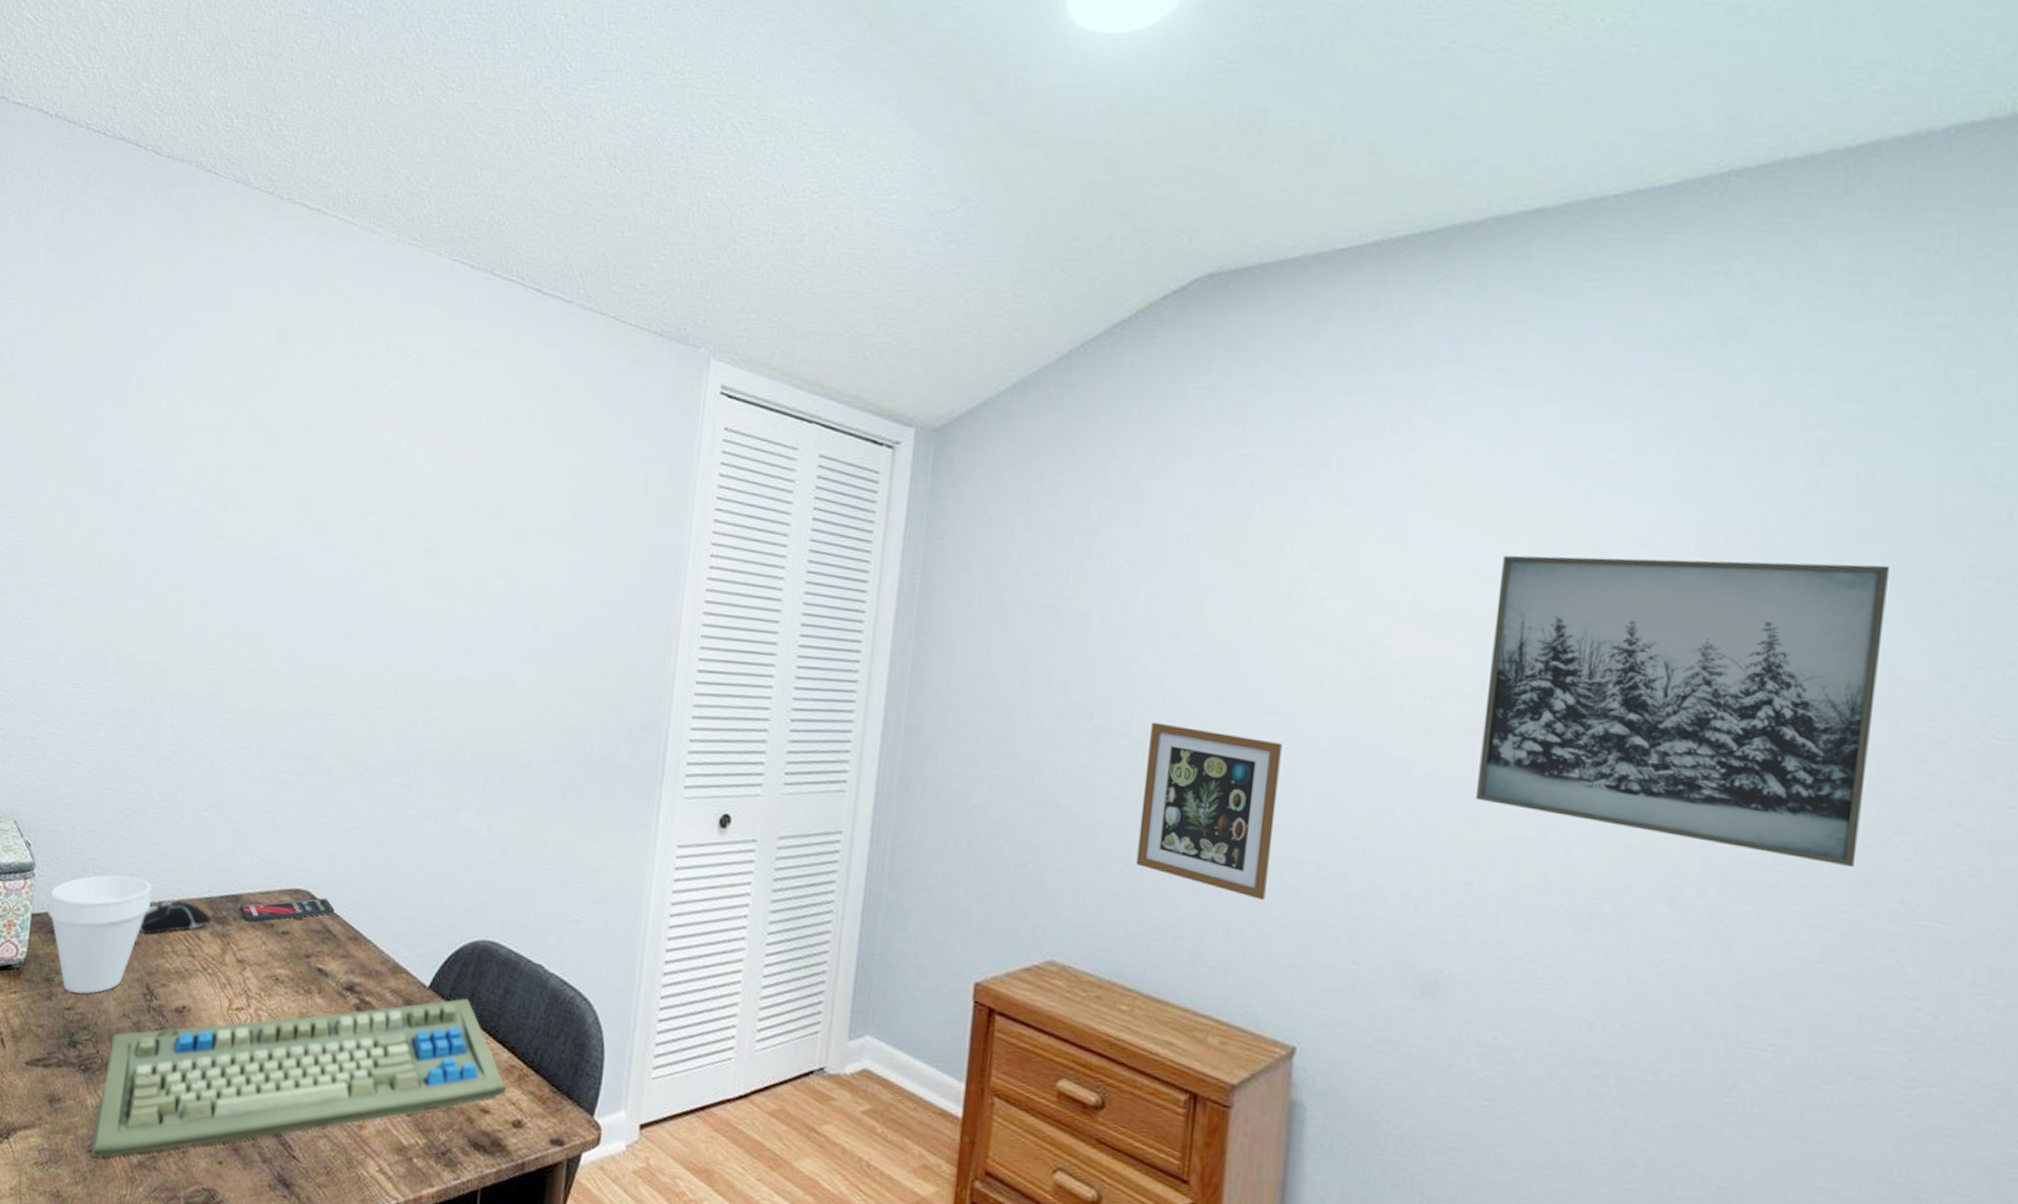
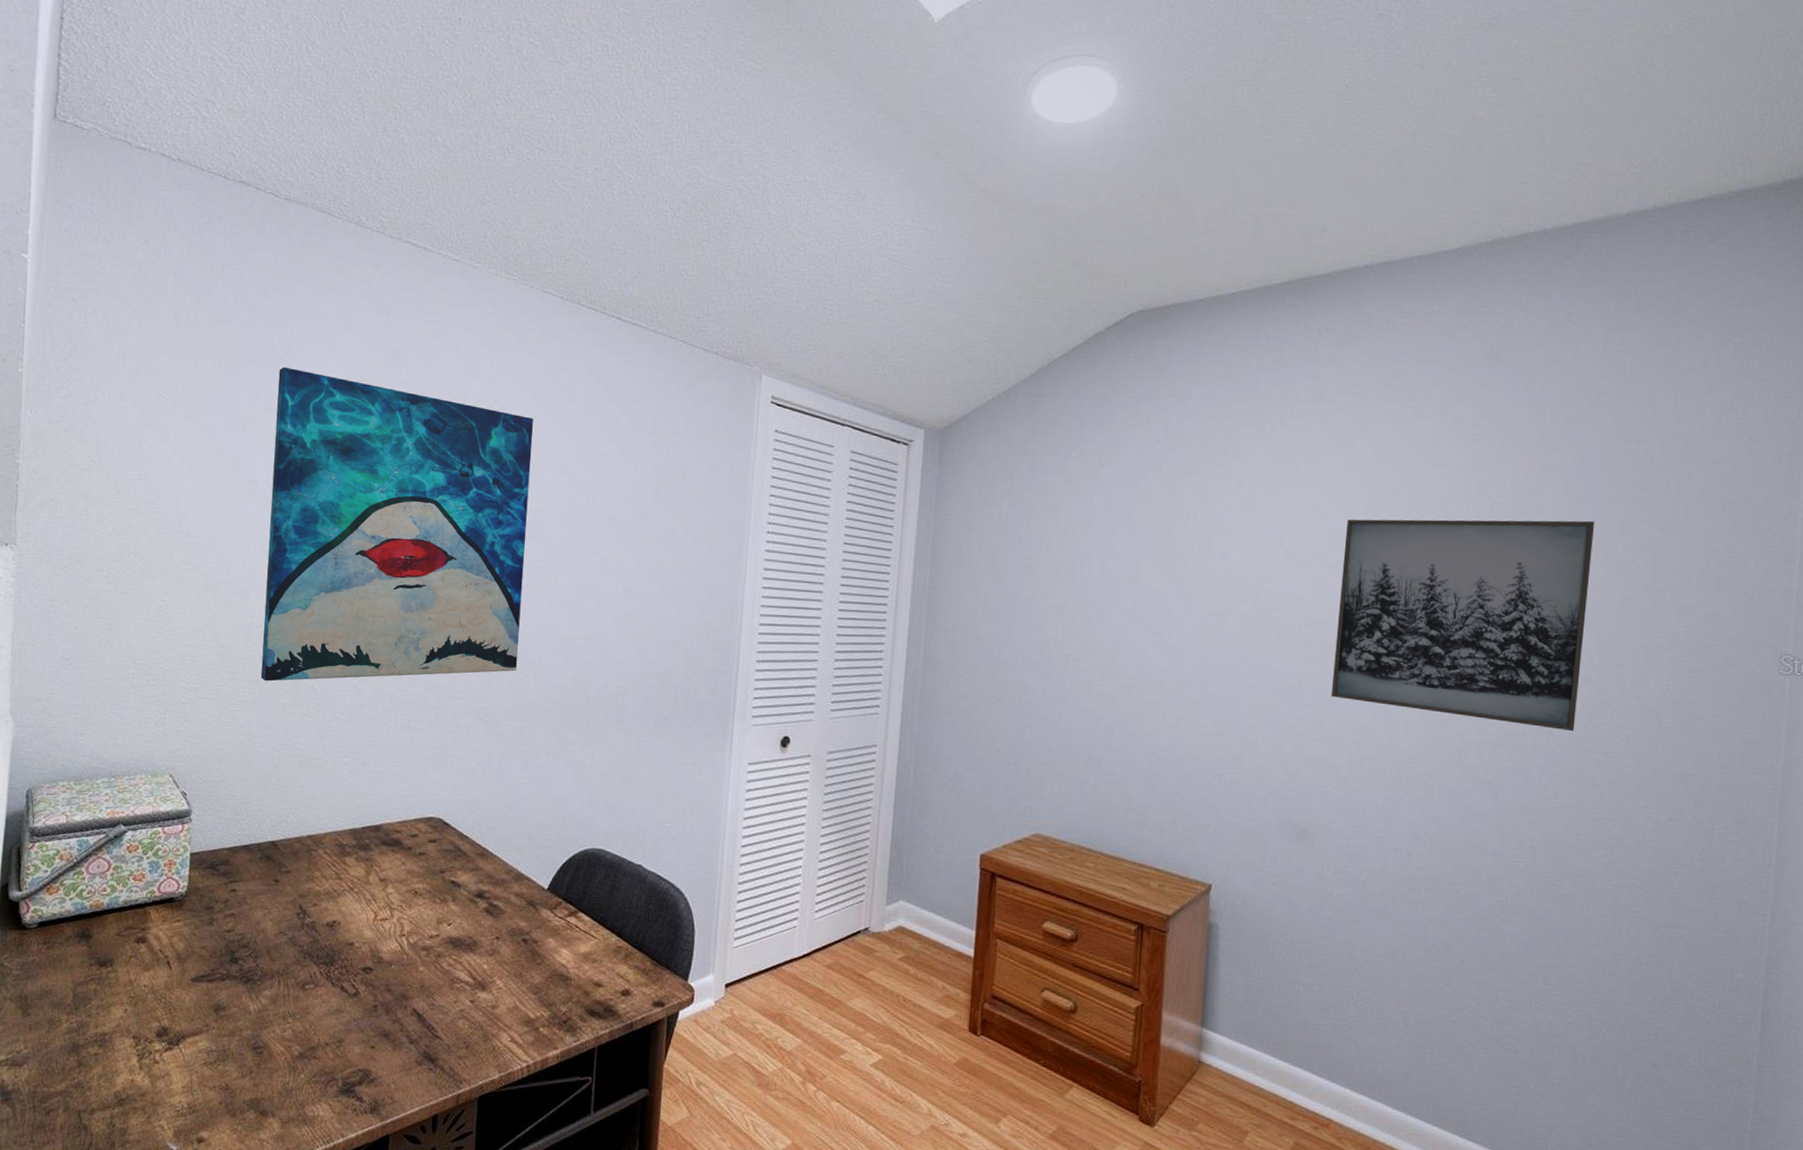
cup: present [48,874,152,994] -> none [206,815,301,918]
computer keyboard: present [91,998,506,1159] -> none [256,896,615,1054]
wall art: none [116,350,434,718] -> present [260,366,534,682]
computer mouse: present [139,900,211,935] -> none [290,833,356,863]
smartphone: present [240,897,335,922] -> none [381,823,464,847]
picture frame: present [1136,722,1282,900] -> none [1096,650,1198,778]

